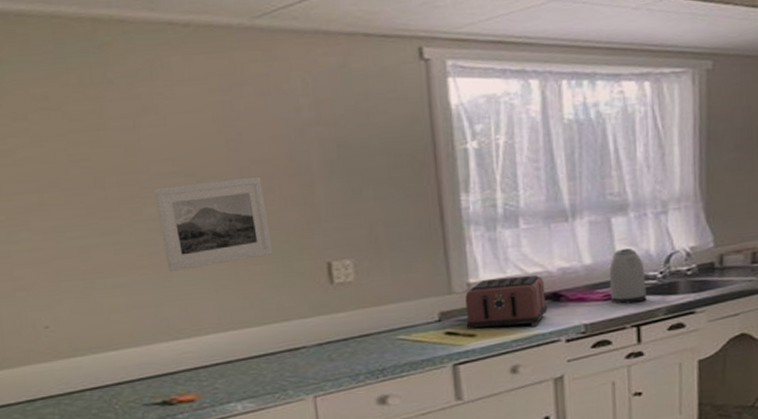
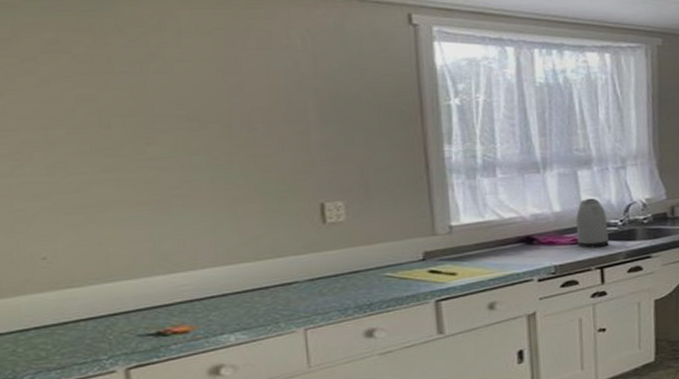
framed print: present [153,176,273,273] -> none [157,122,269,209]
toaster: present [465,275,547,329] -> none [447,220,521,268]

